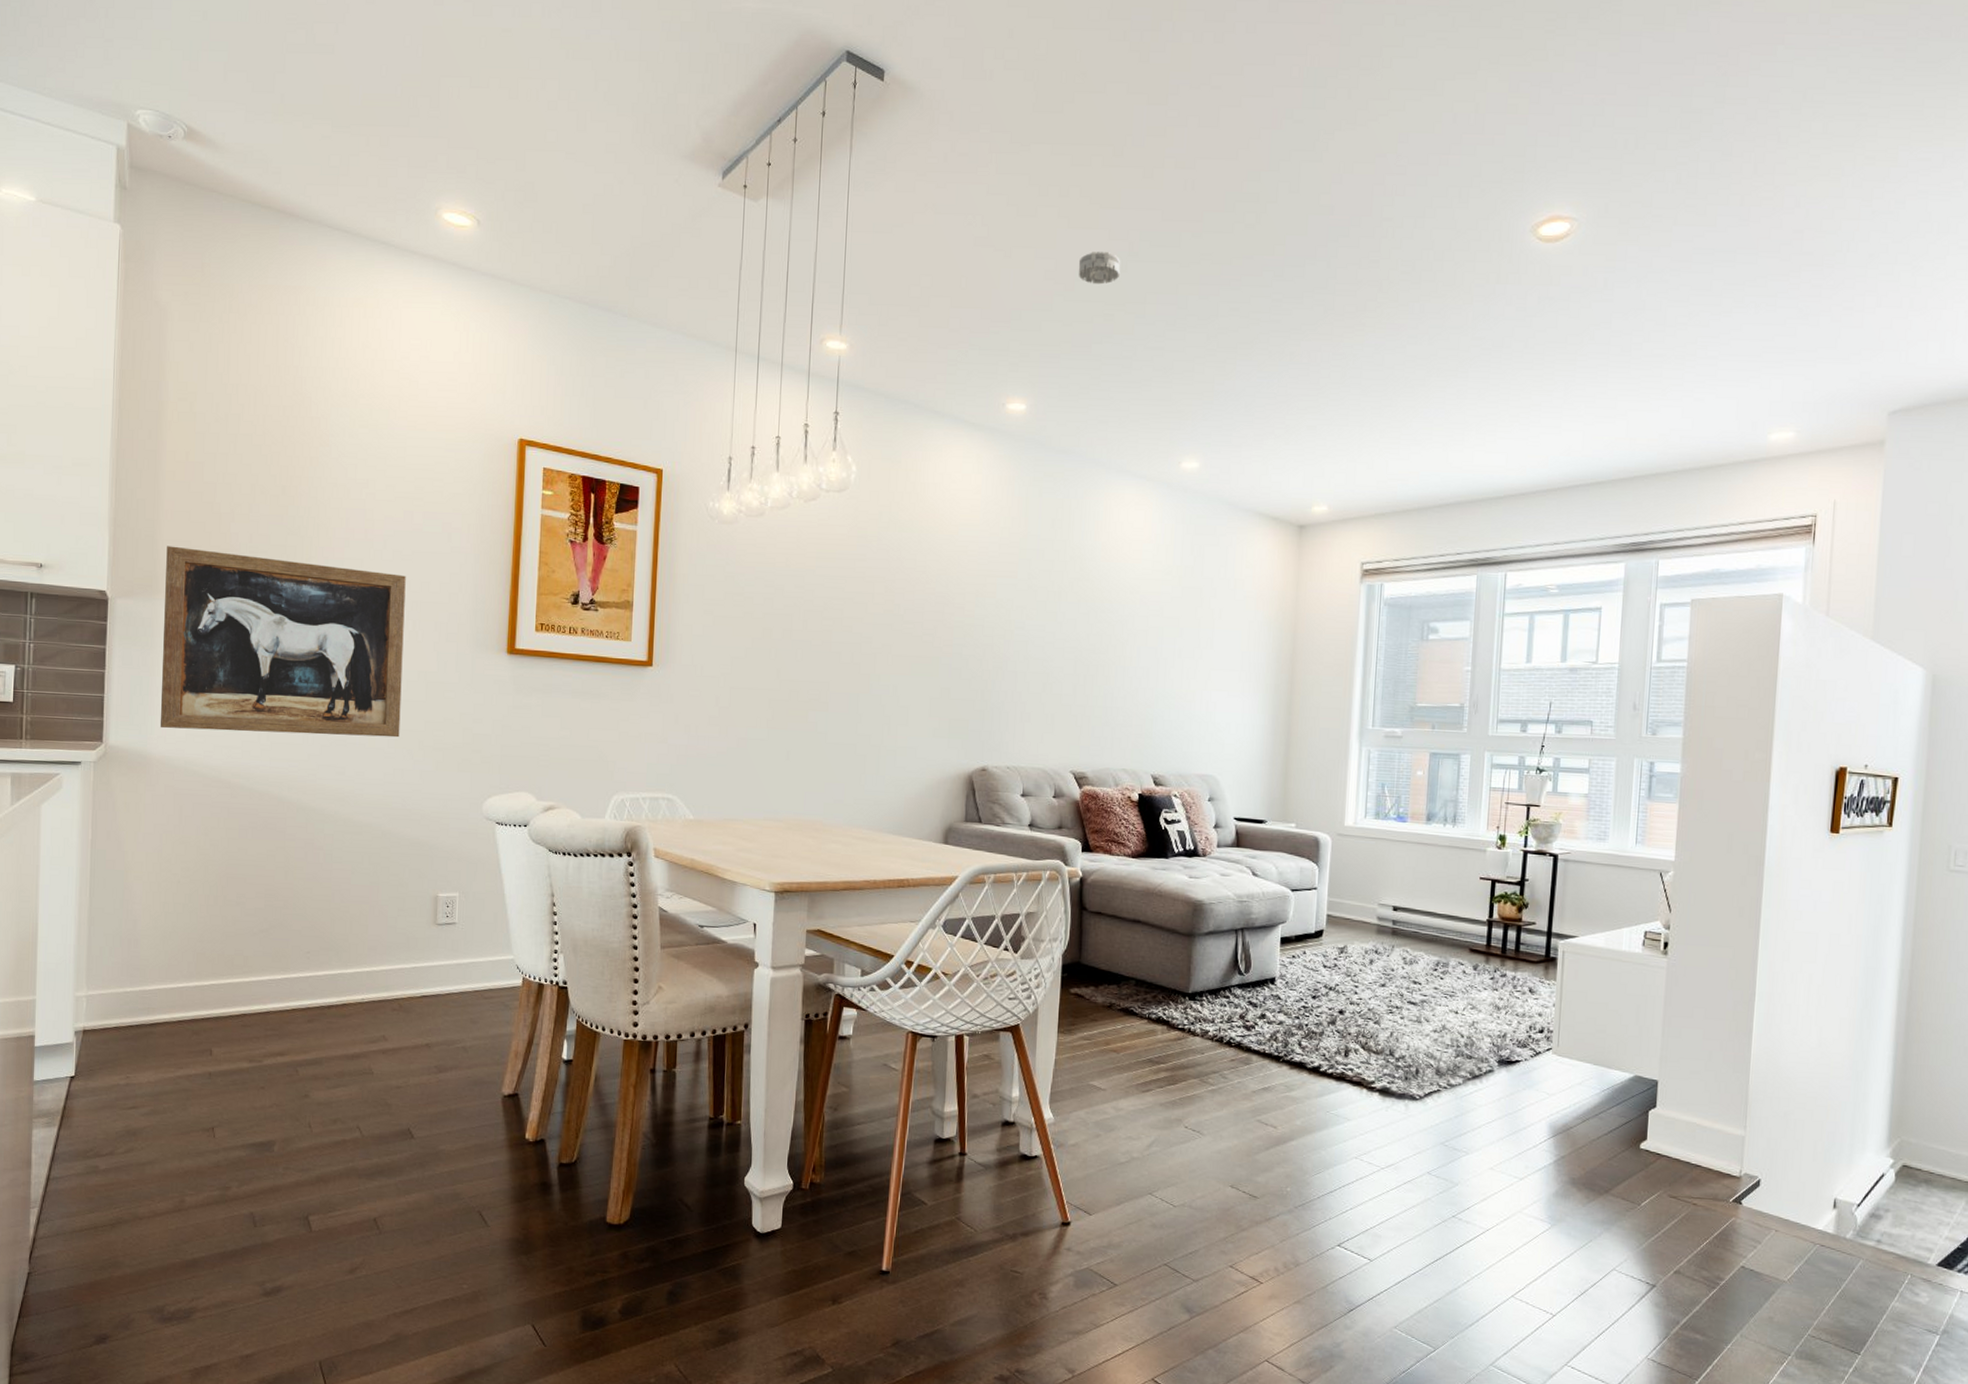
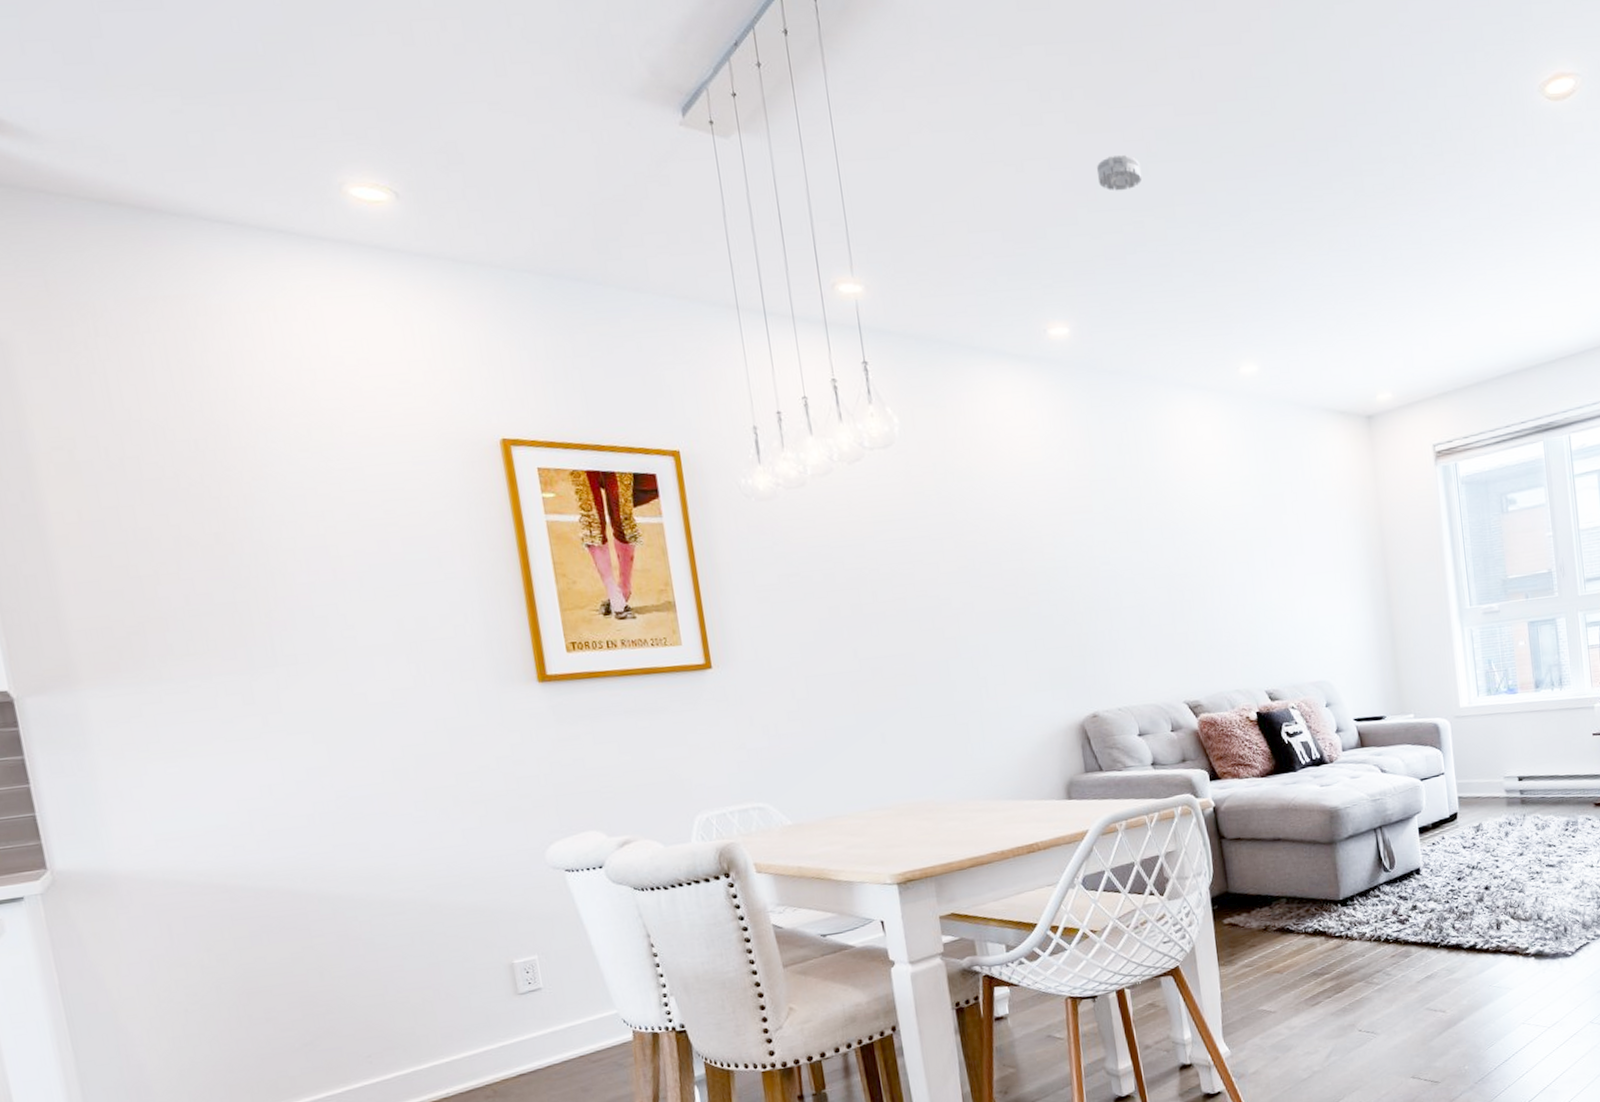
wall art: present [160,546,406,738] -> none [78,614,428,840]

